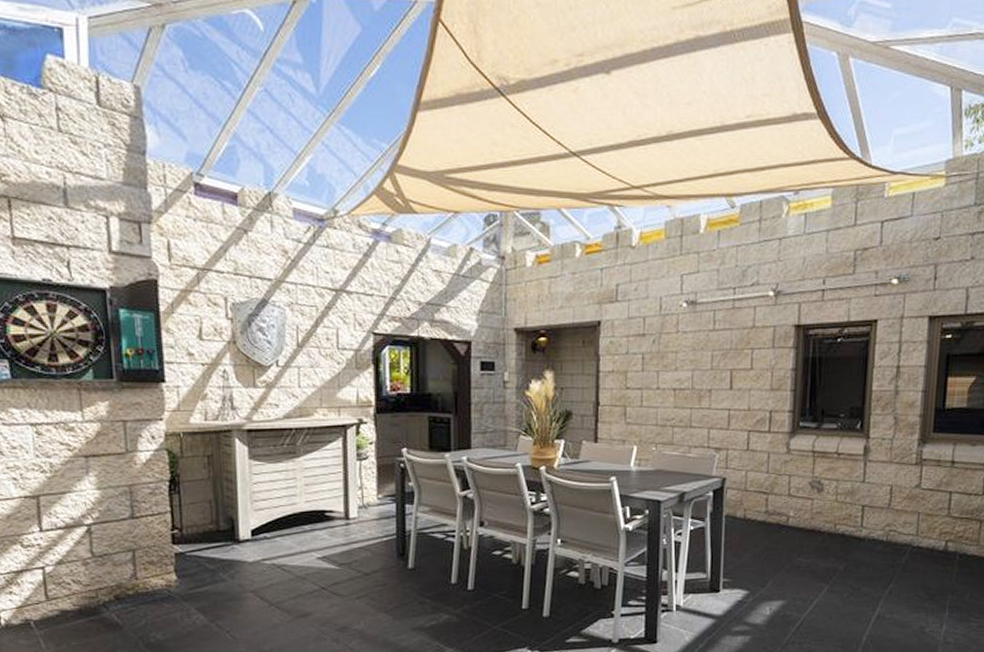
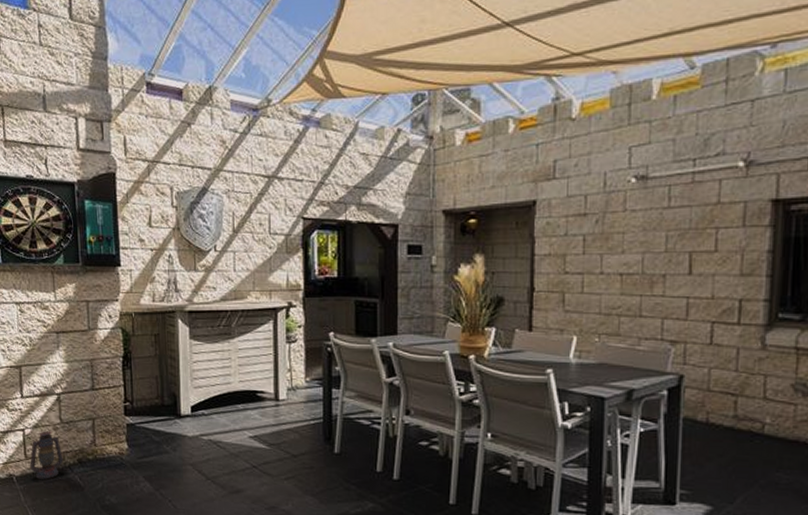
lantern: none [52,567,96,621] -> present [30,431,63,479]

